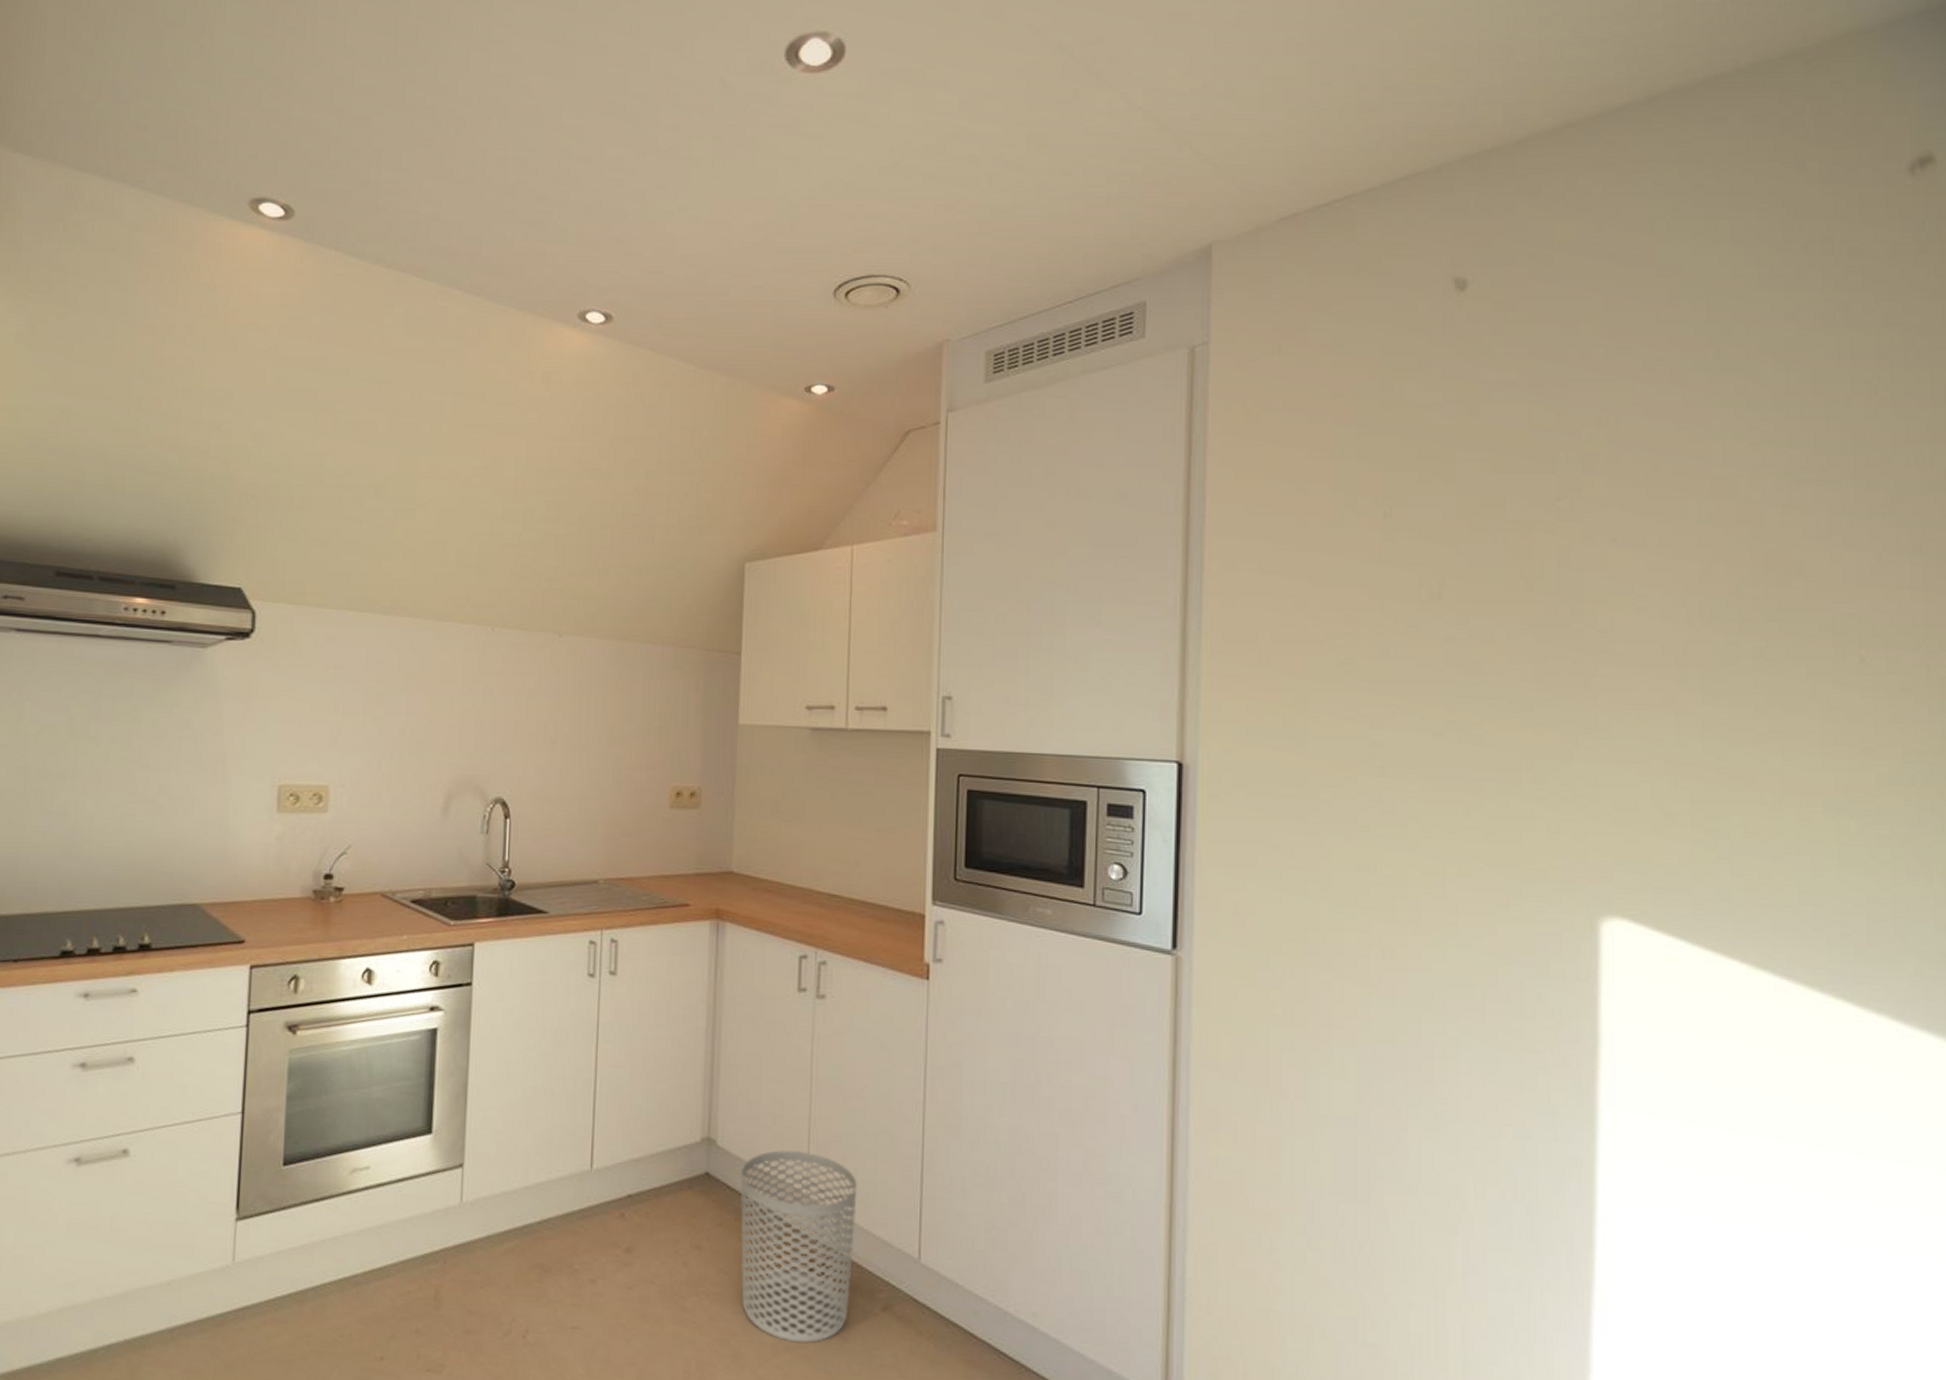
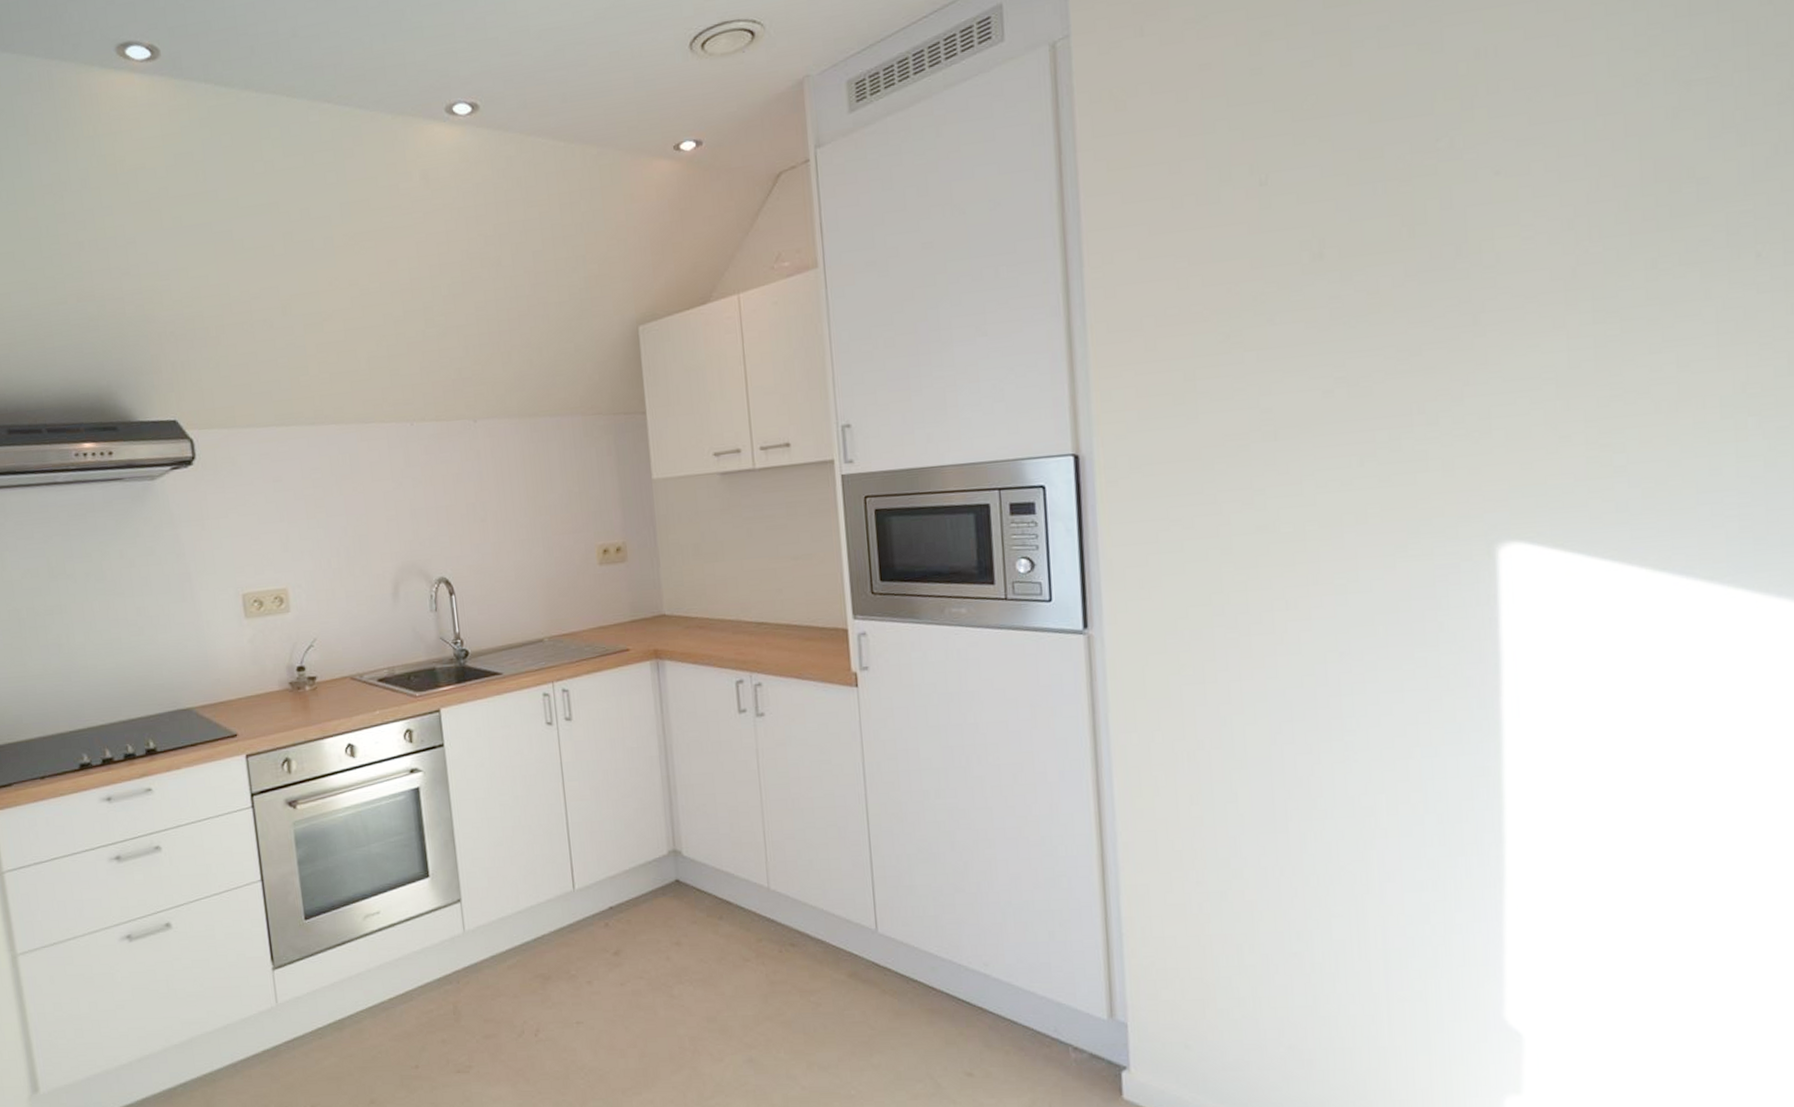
waste bin: present [740,1150,858,1343] -> none [707,851,818,1012]

